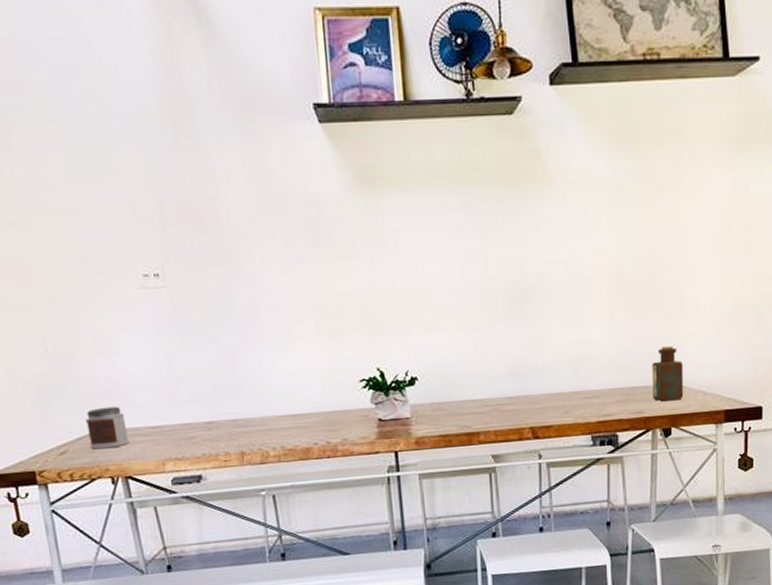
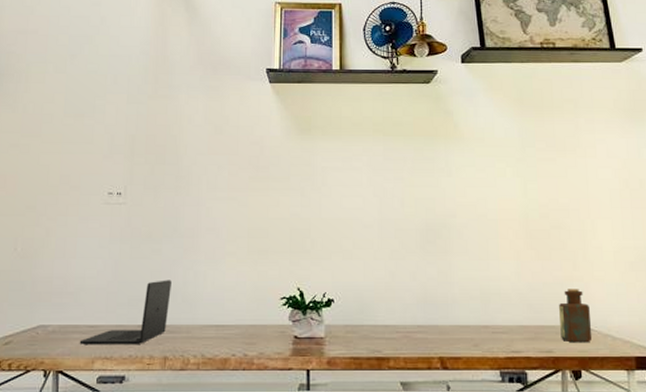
jar: present [84,406,129,450] -> none [33,304,68,343]
laptop: none [144,370,239,448] -> present [79,280,172,345]

